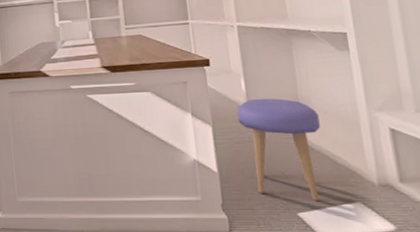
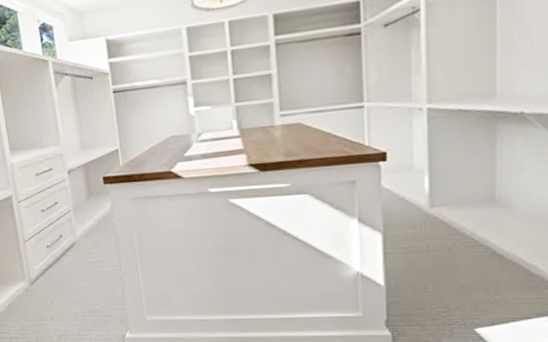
stool: present [236,98,320,201] -> none [415,199,518,315]

